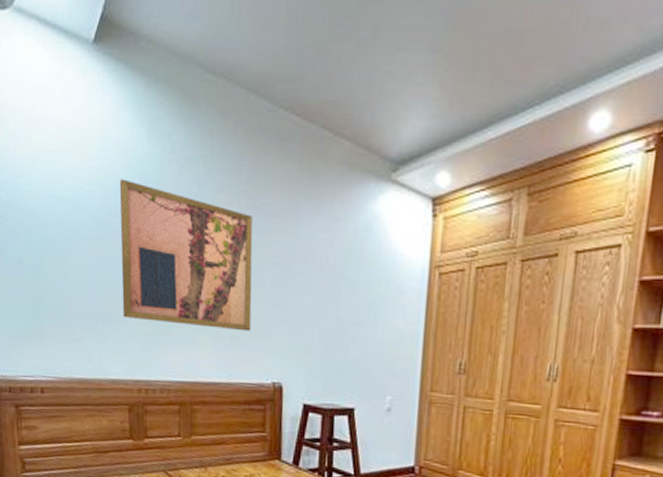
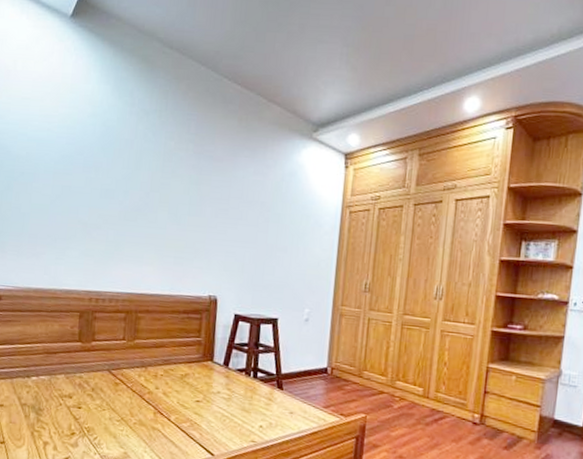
wall art: present [119,179,253,332] -> none [80,124,198,253]

